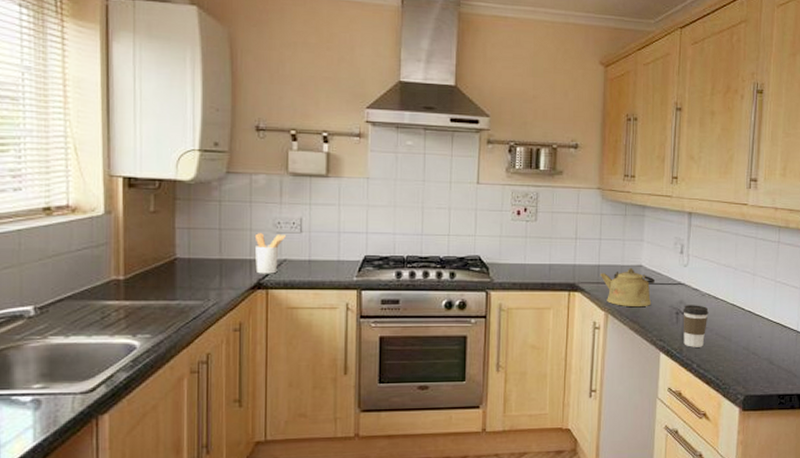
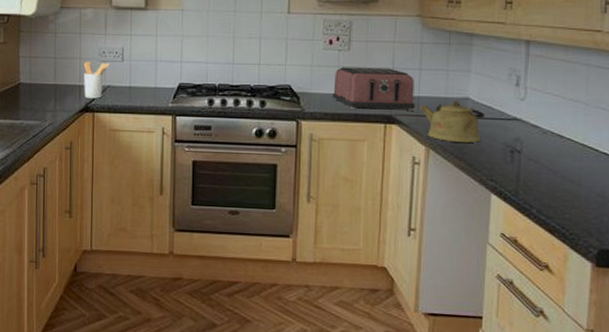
toaster: none [520,237,596,279] -> present [332,67,415,112]
coffee cup: present [683,305,709,347] -> none [519,143,552,191]

